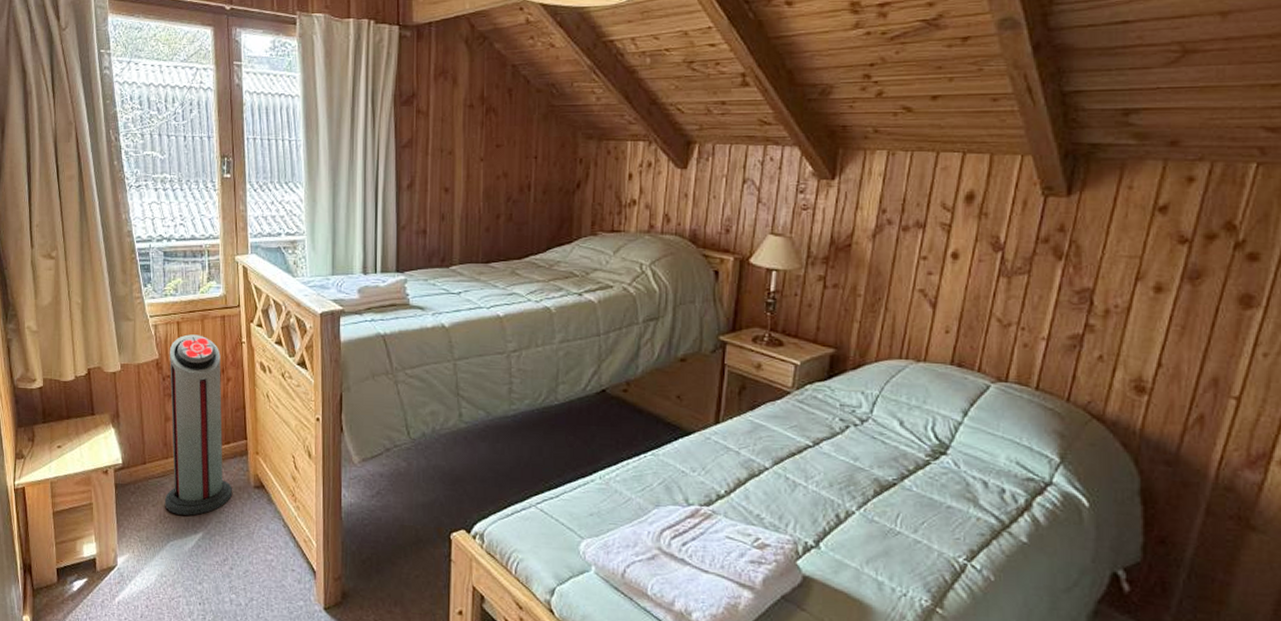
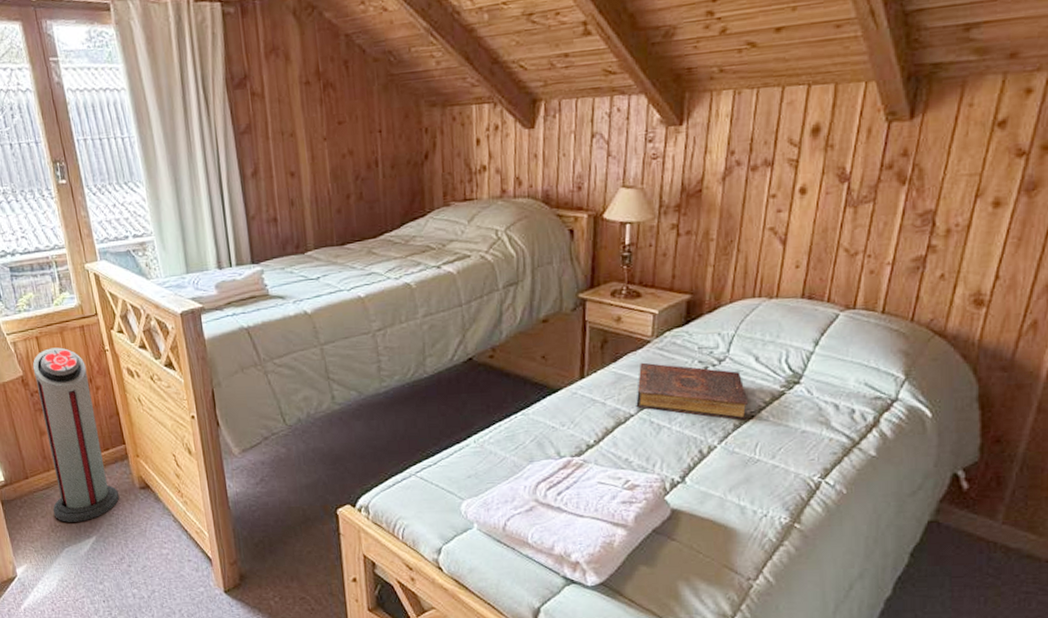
book: none [771,414,891,487] -> present [636,362,749,420]

